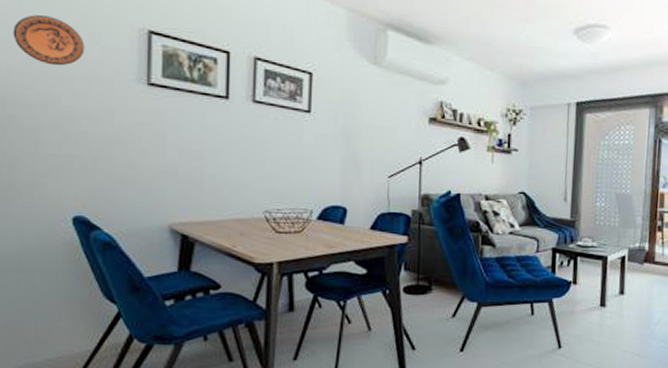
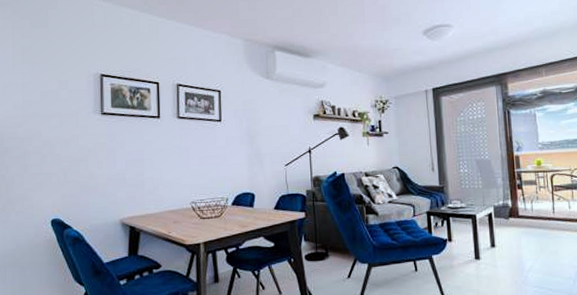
decorative plate: present [13,15,85,66] -> none [8,73,57,108]

